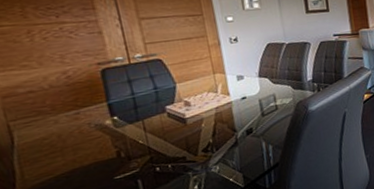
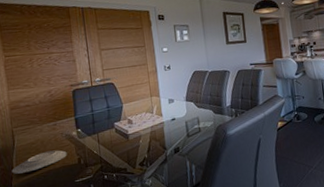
plate: none [13,143,100,179] -> present [12,150,67,174]

